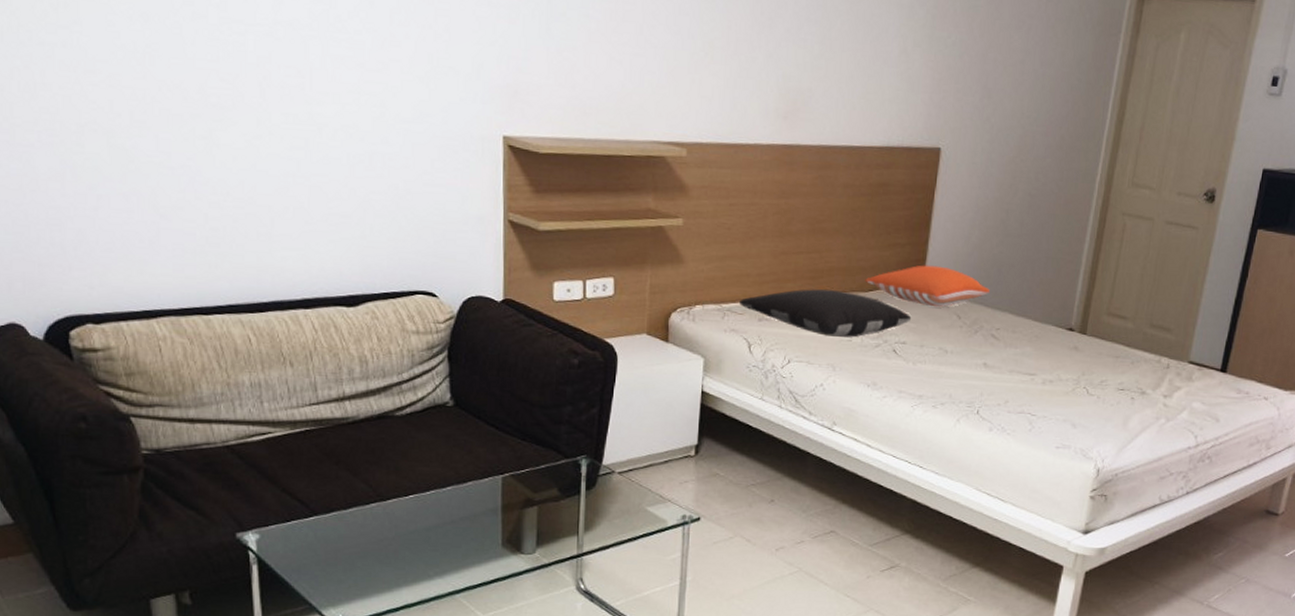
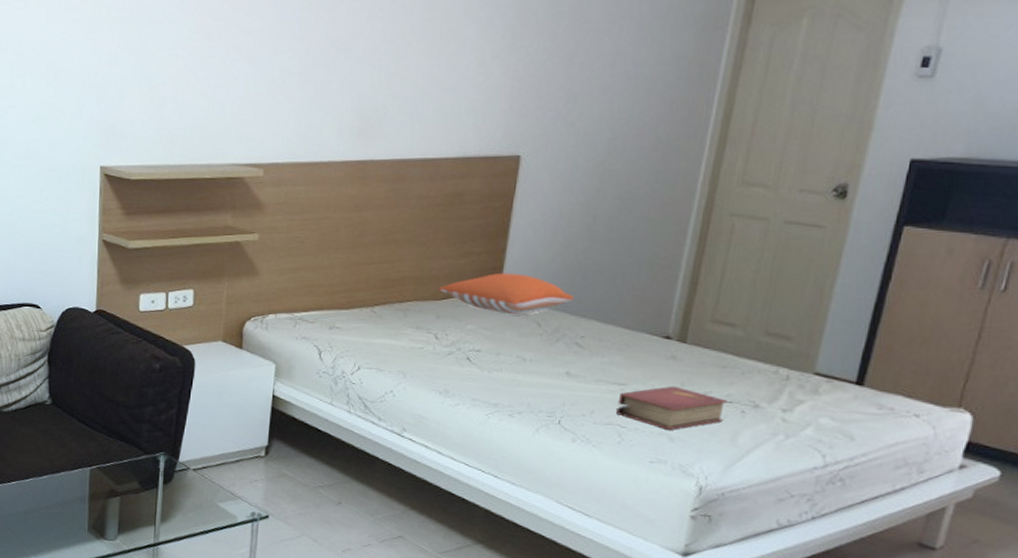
pillow: present [739,289,912,338] -> none [311,298,487,346]
book: none [1028,375,1120,418] -> present [616,385,728,431]

